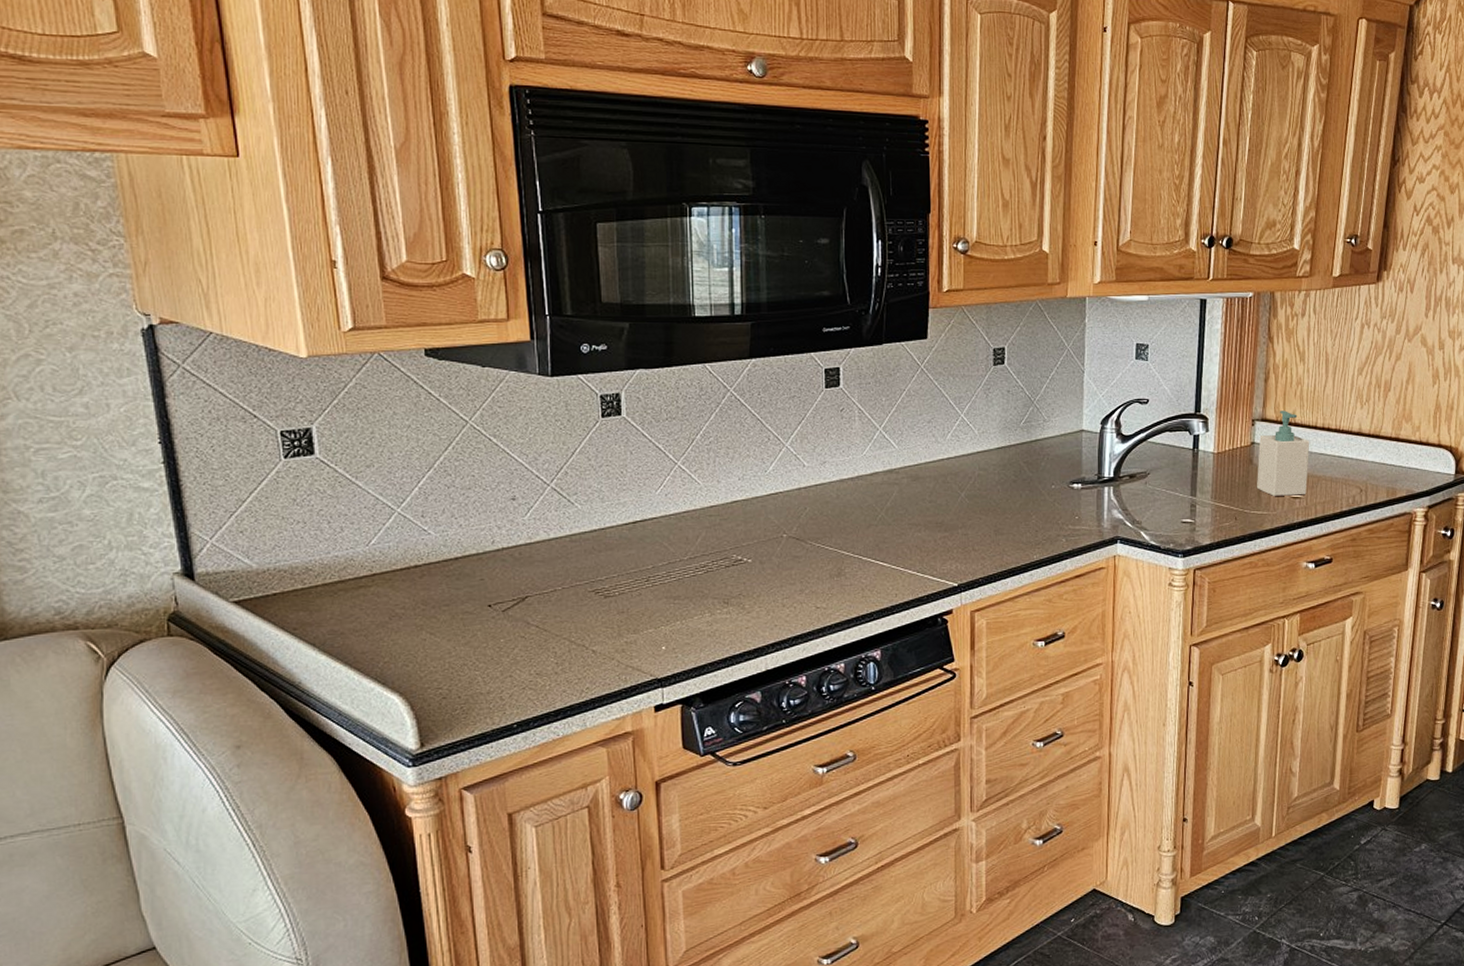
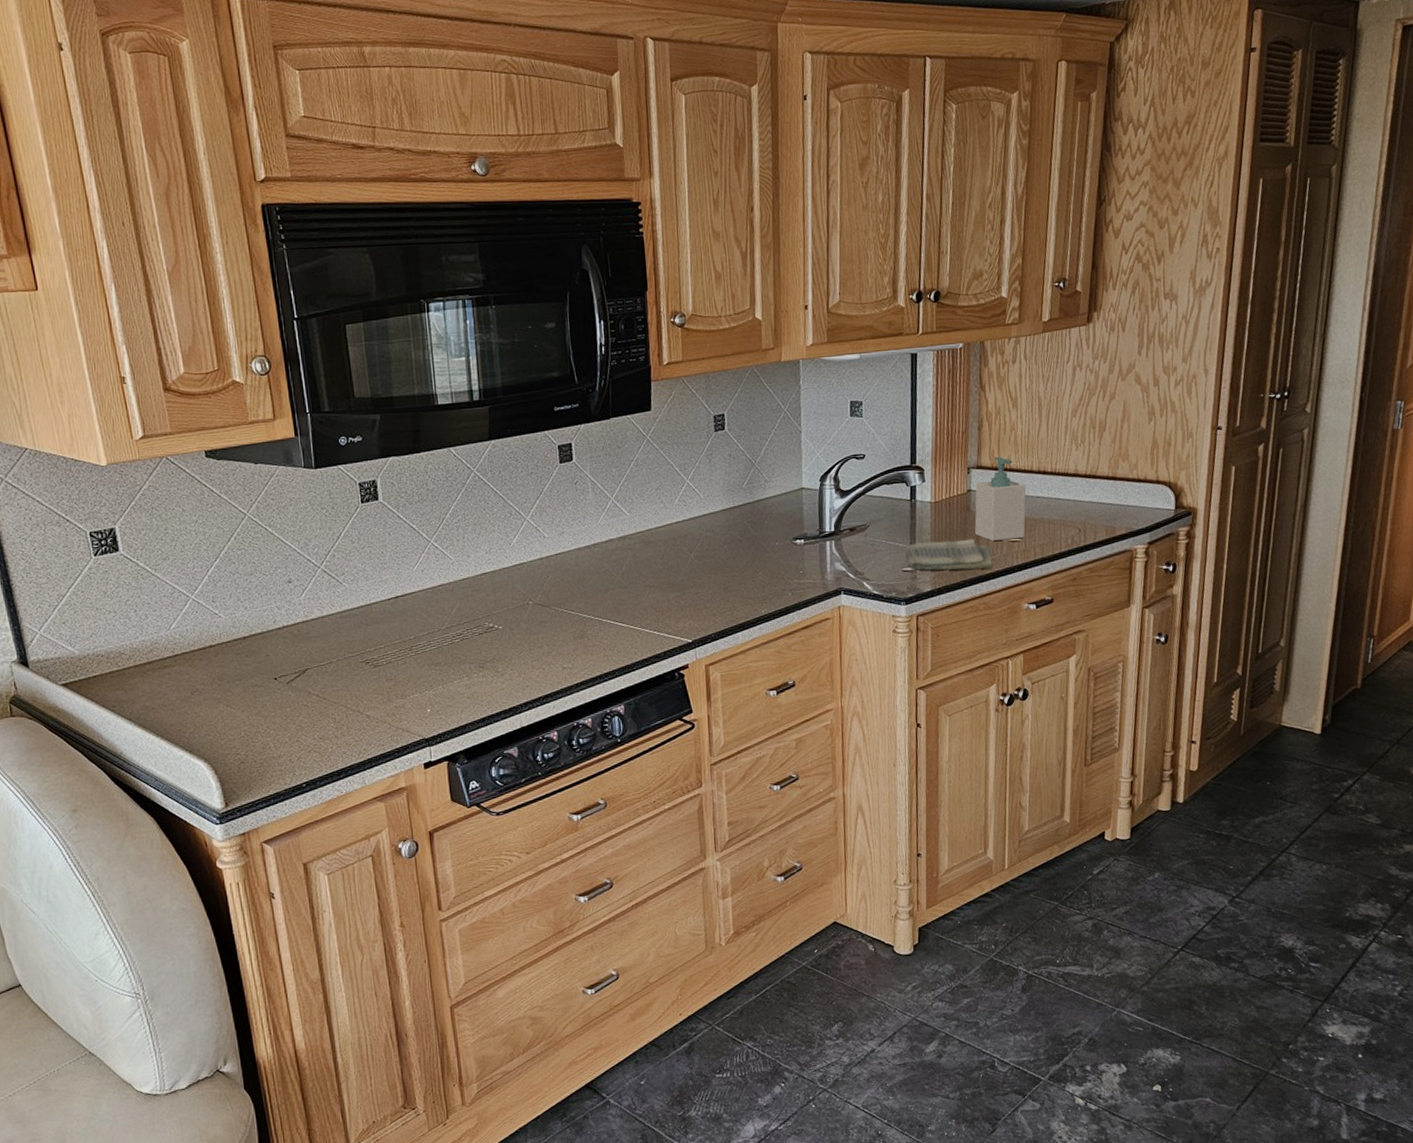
dish towel: none [1186,493,1273,525] -> present [906,539,993,571]

